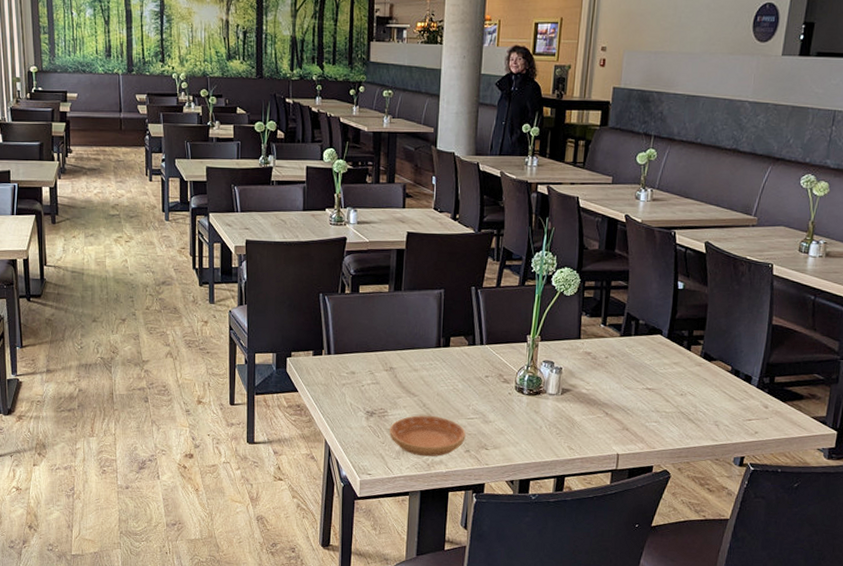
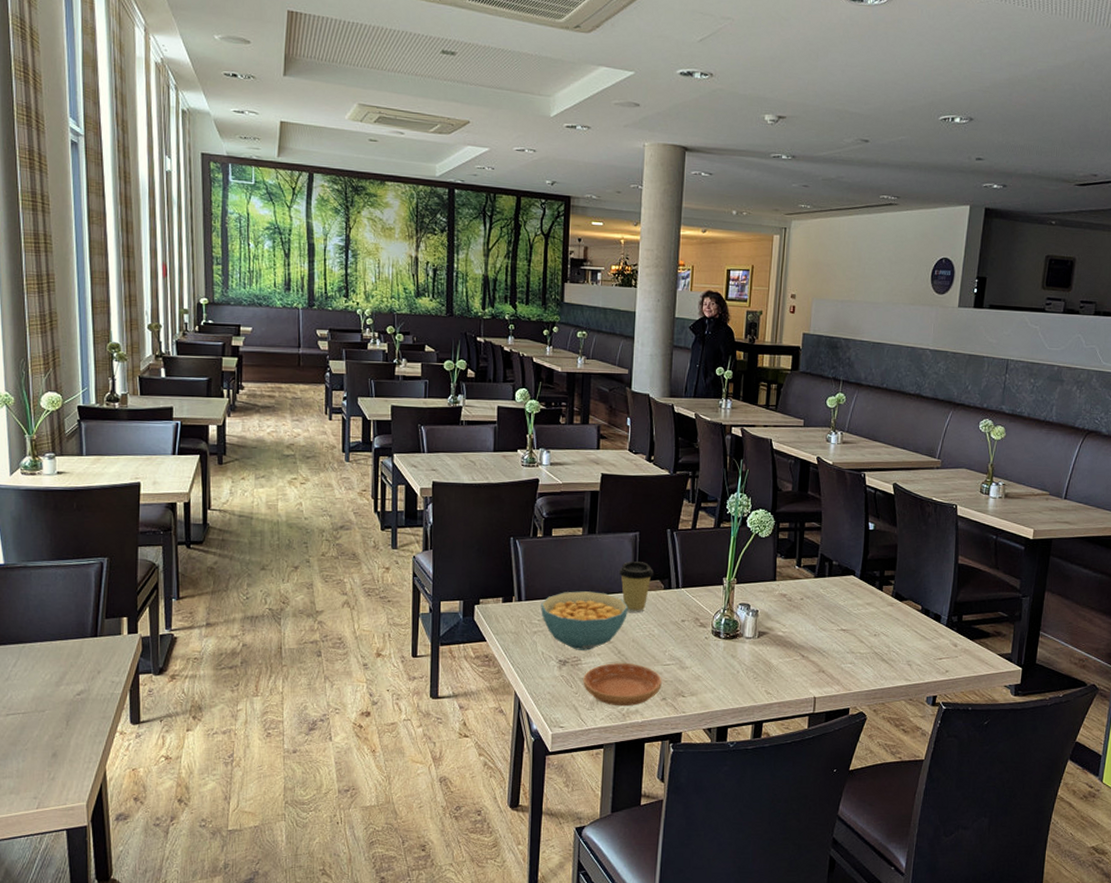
cereal bowl: none [349,346,434,403] -> present [541,591,629,651]
coffee cup: none [423,318,458,369] -> present [618,561,653,614]

